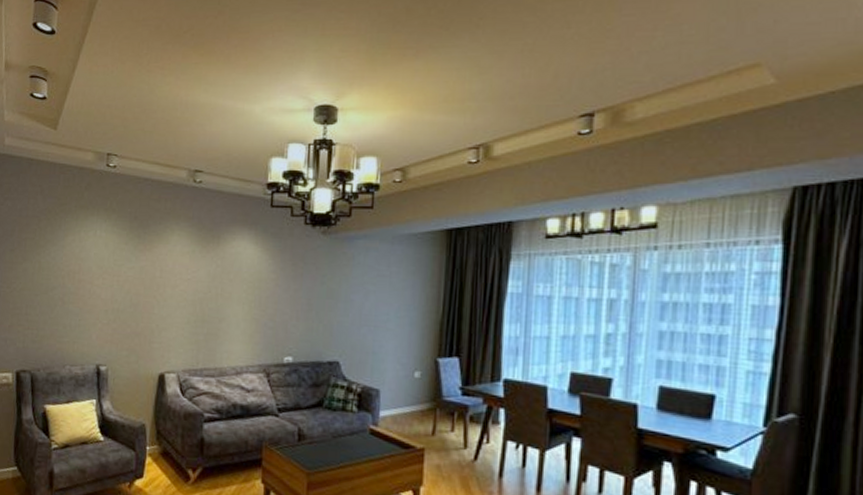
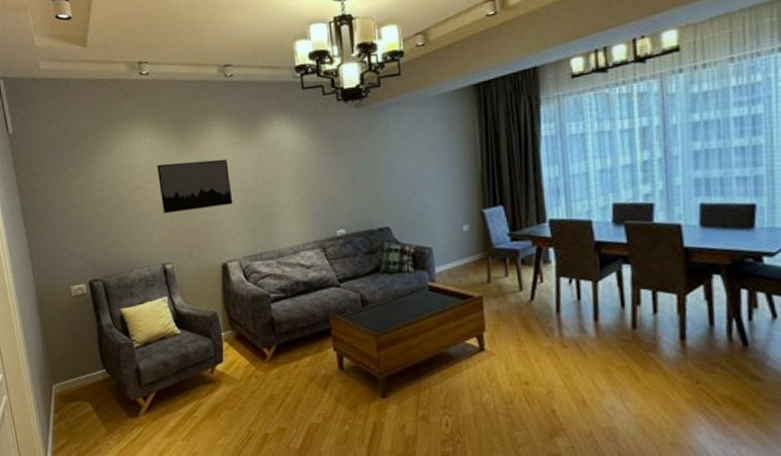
wall art: none [106,260,183,314] -> present [157,158,233,214]

